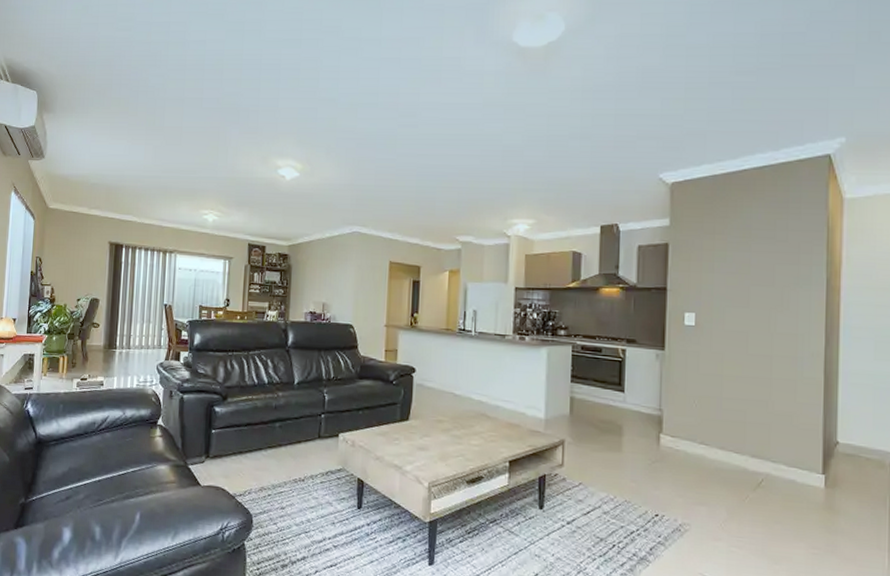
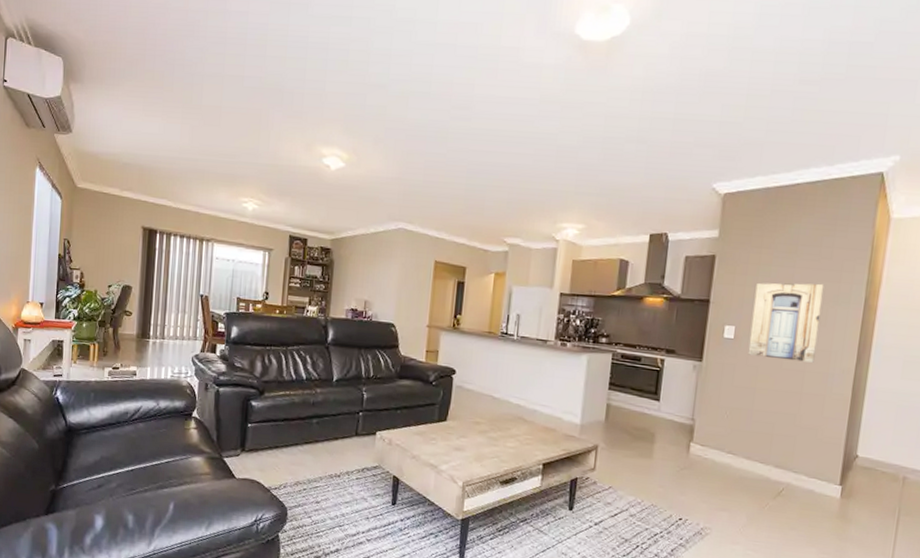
wall art: none [711,266,783,347] -> present [747,282,824,363]

